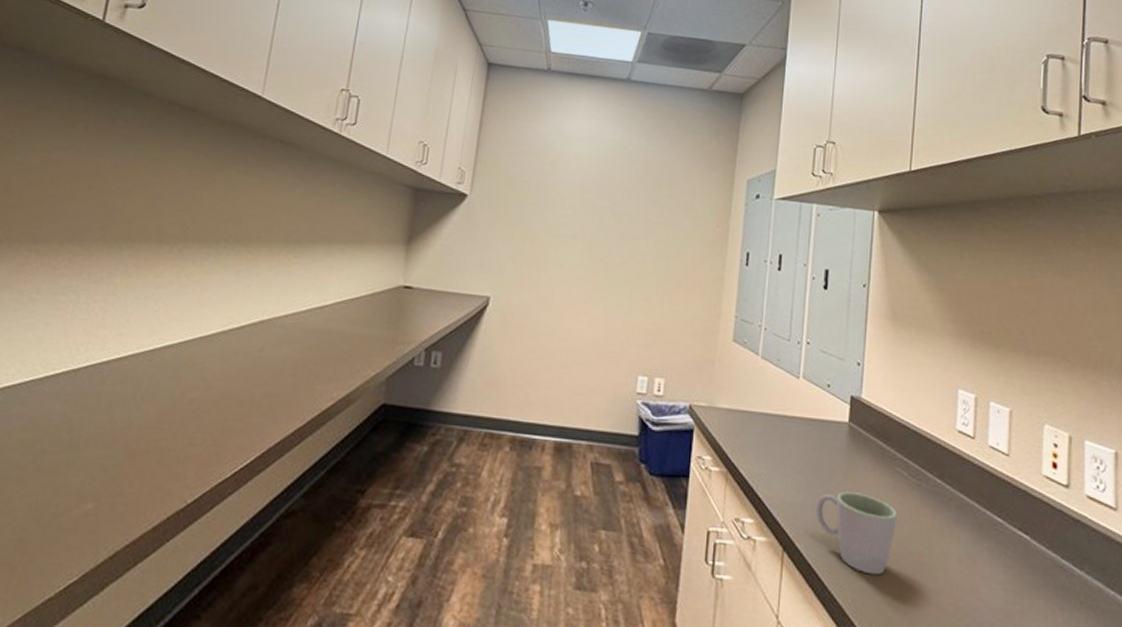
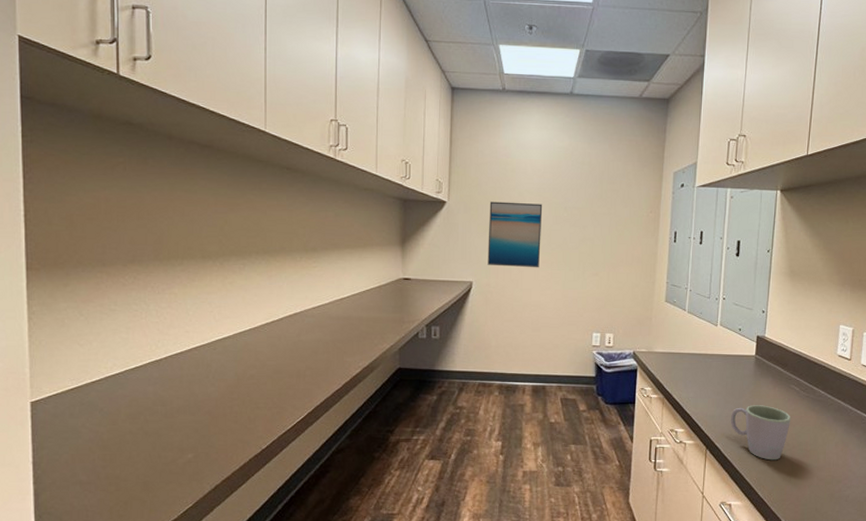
wall art: none [511,198,586,286] -> present [487,201,543,268]

